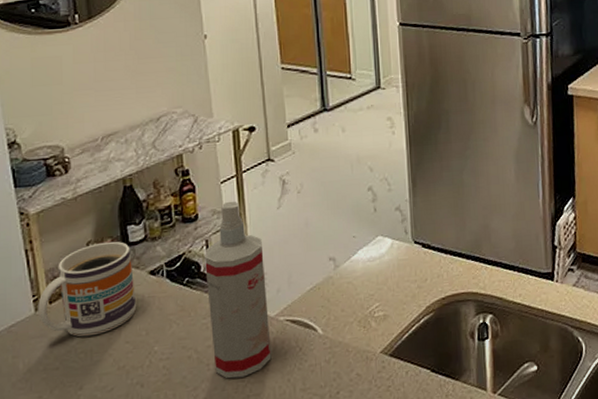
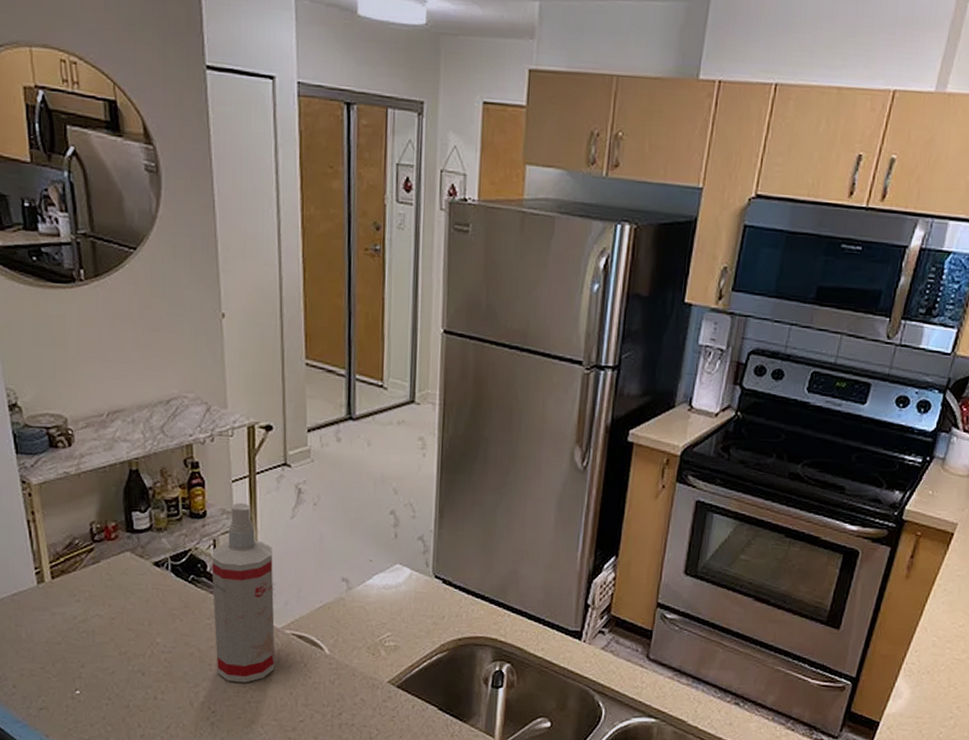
mug: present [38,241,137,337] -> none [40,525,140,618]

